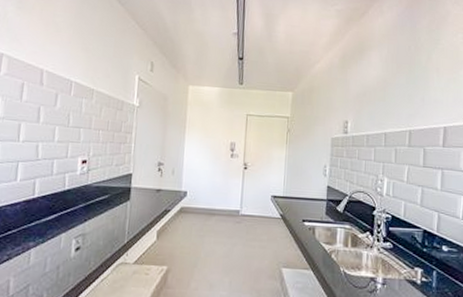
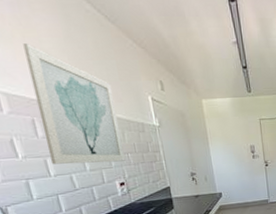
wall art: none [25,16,104,138] -> present [23,44,126,165]

